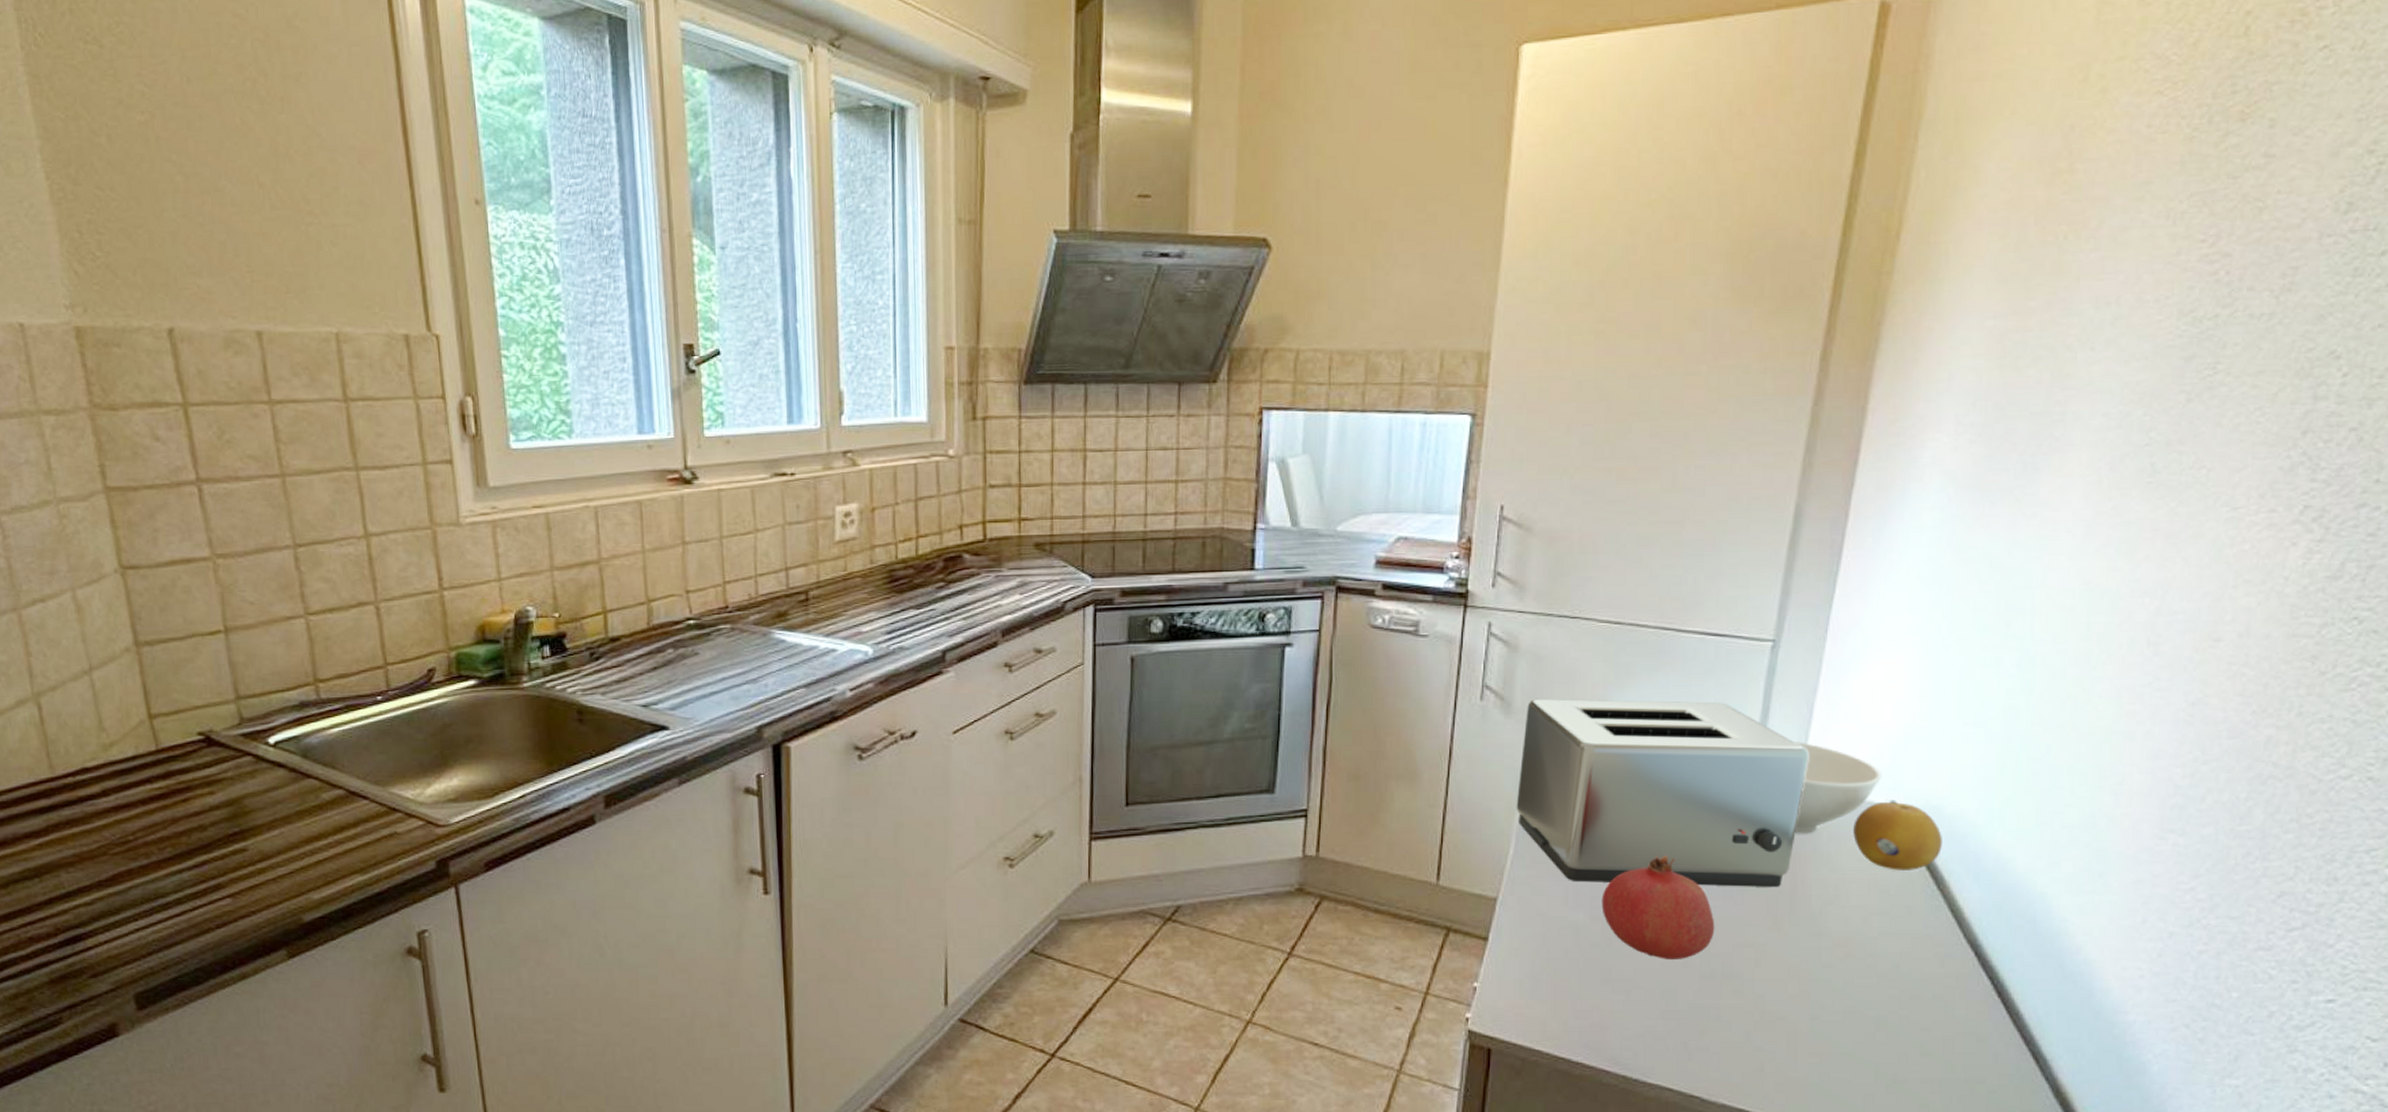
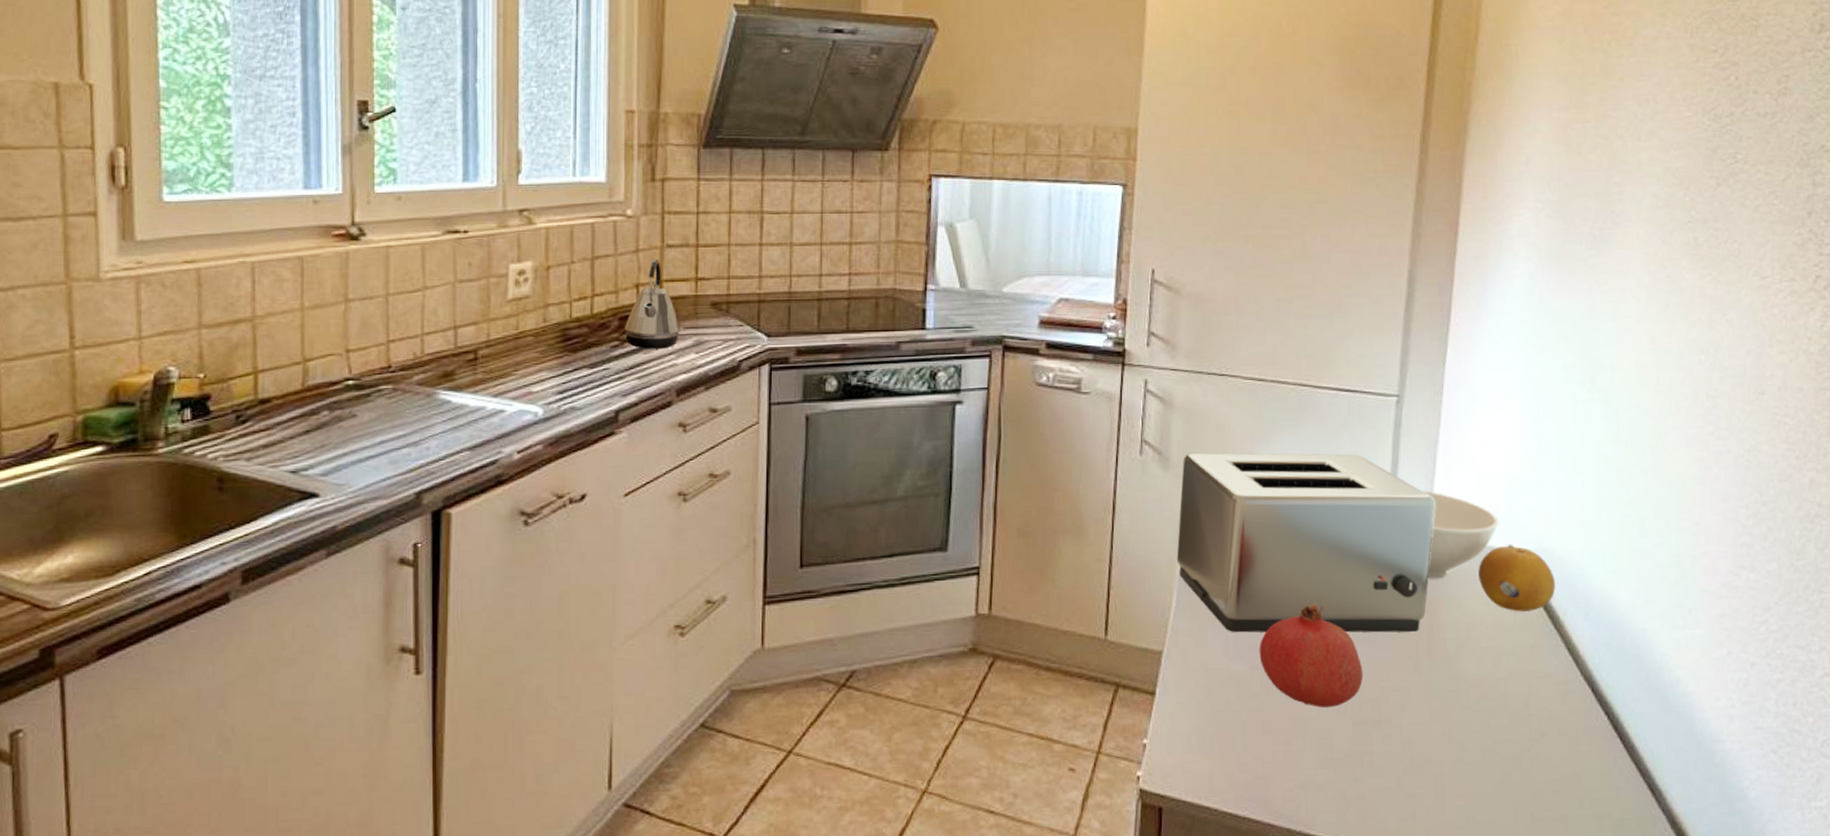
kettle: none [948,499,1005,590] -> present [624,259,681,349]

